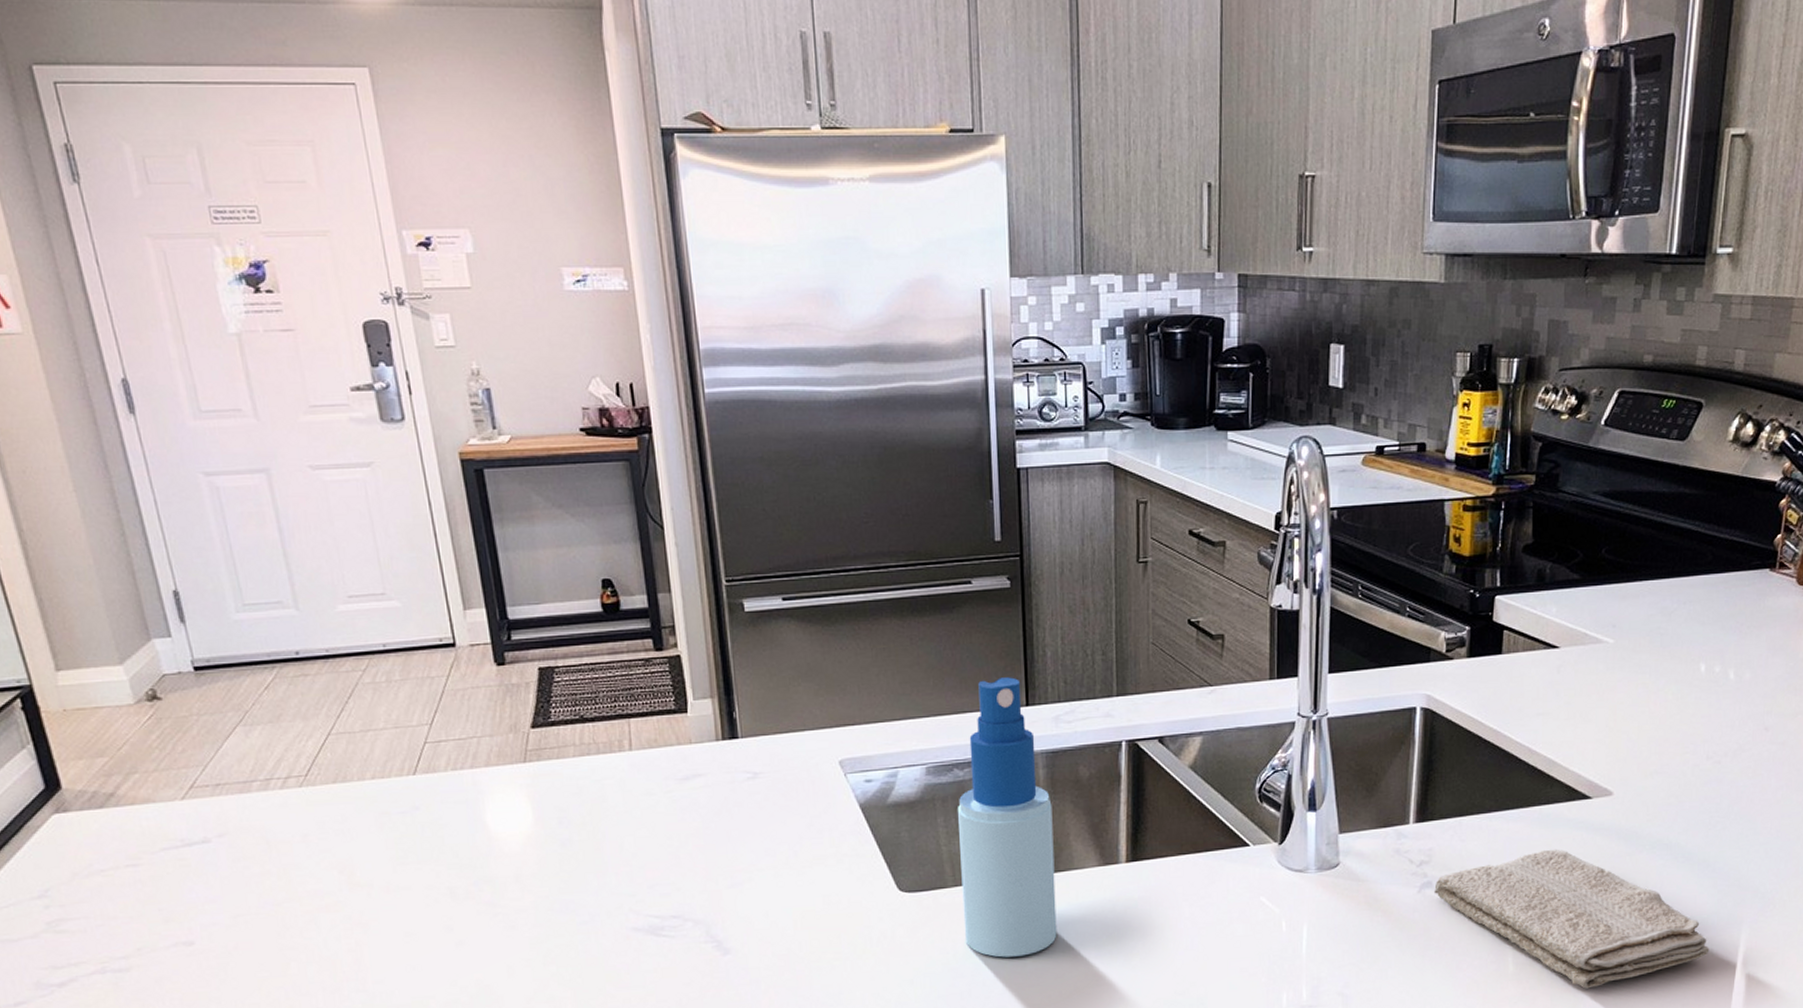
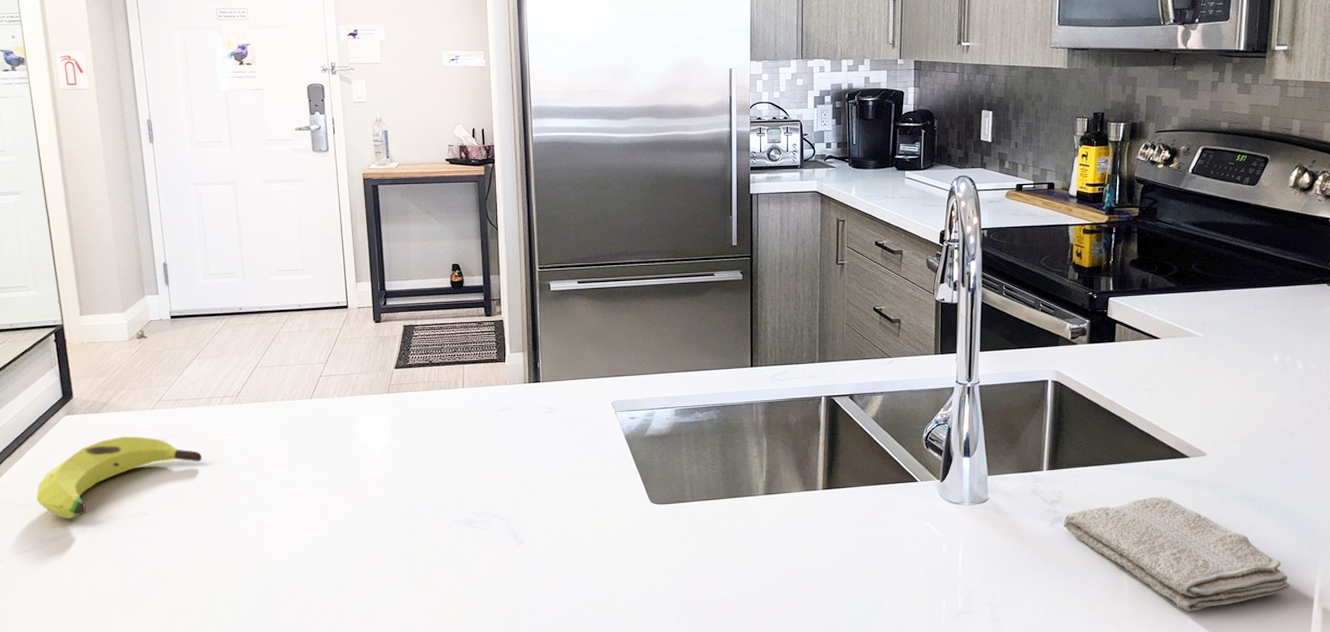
banana: none [25,838,264,956] -> present [36,436,202,519]
spray bottle: present [958,677,1057,958] -> none [697,345,768,559]

